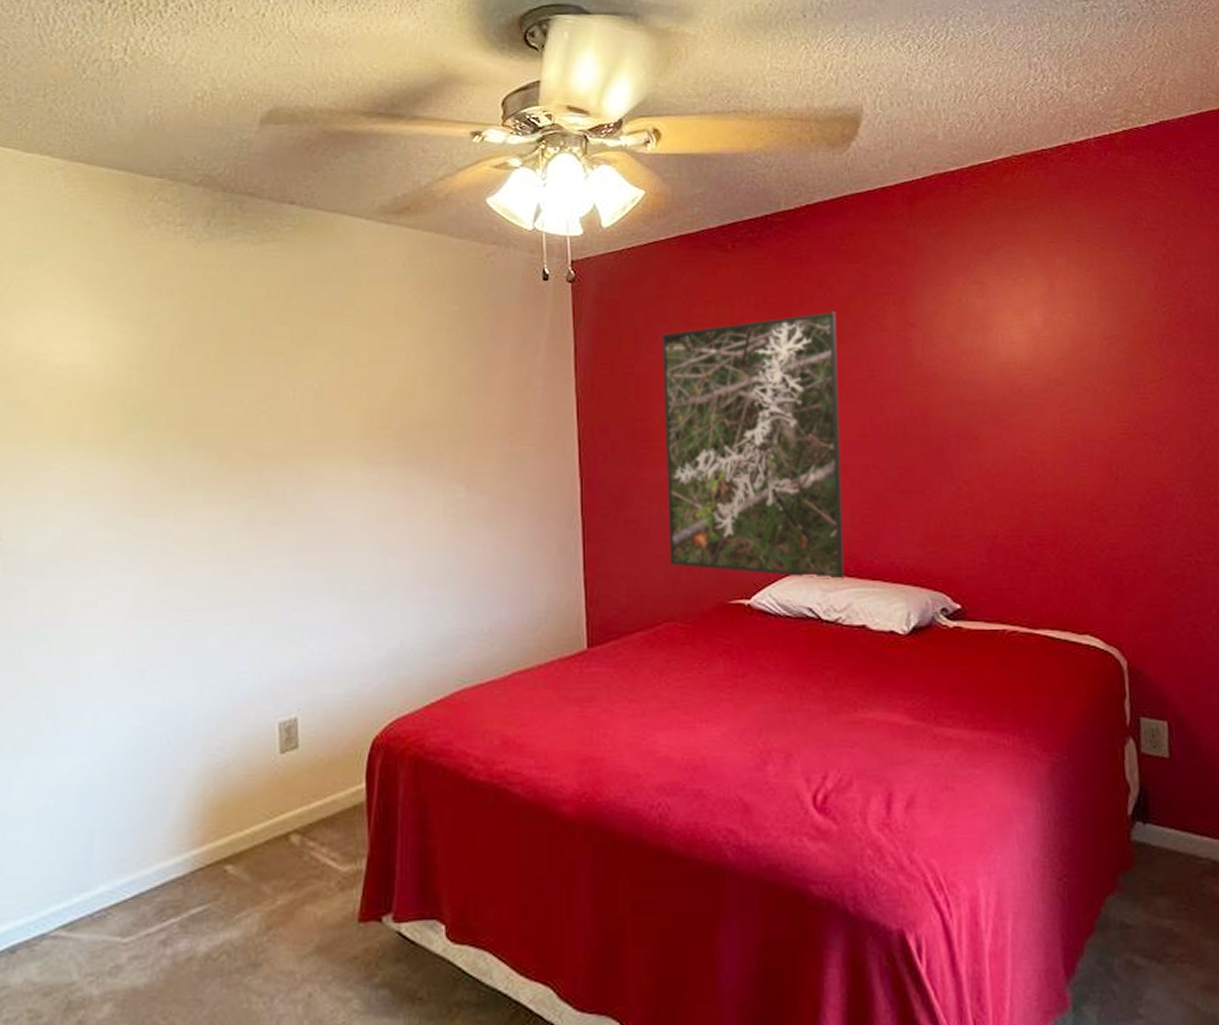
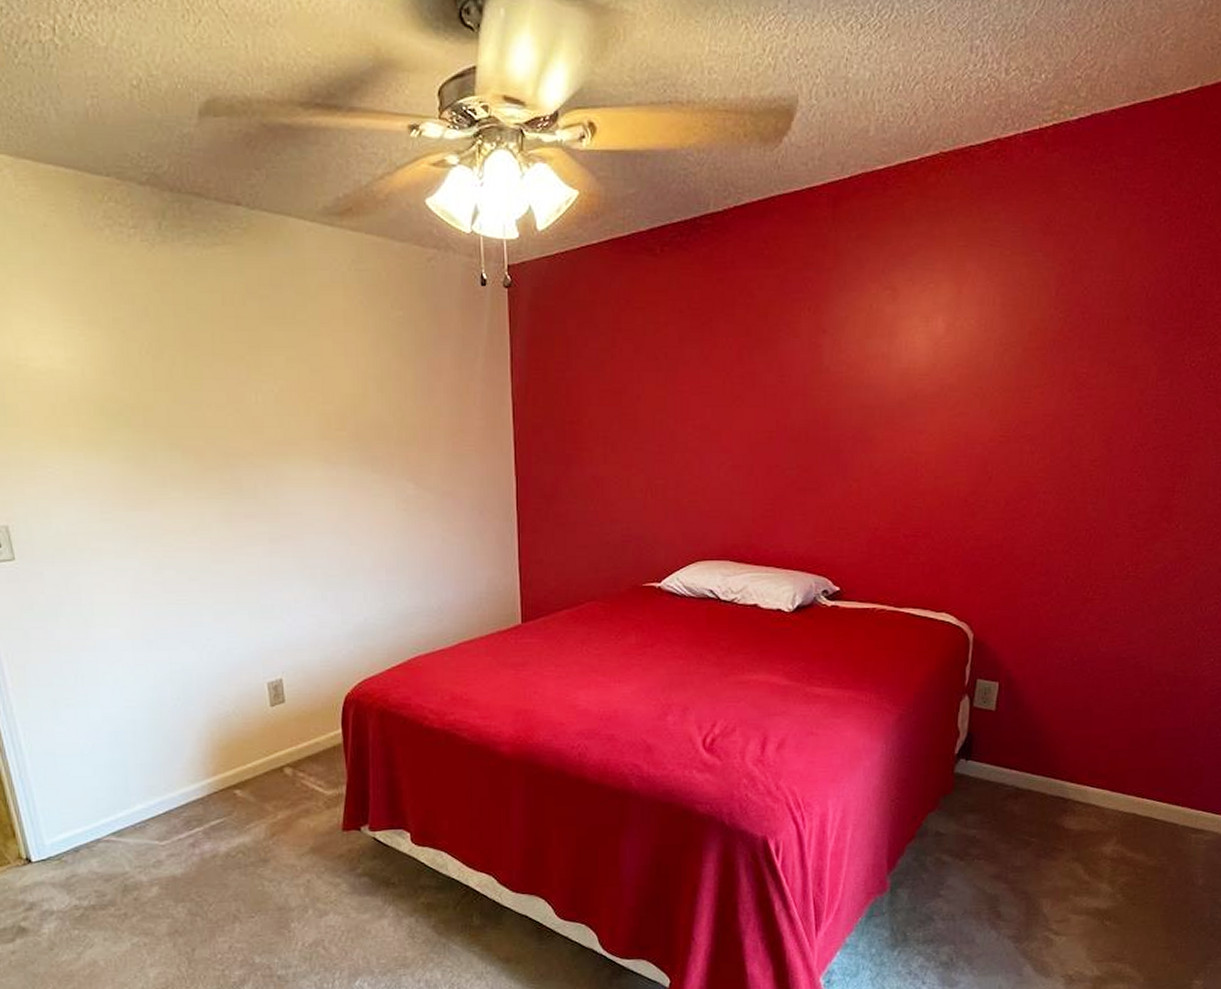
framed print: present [661,311,845,581] -> none [591,317,754,567]

